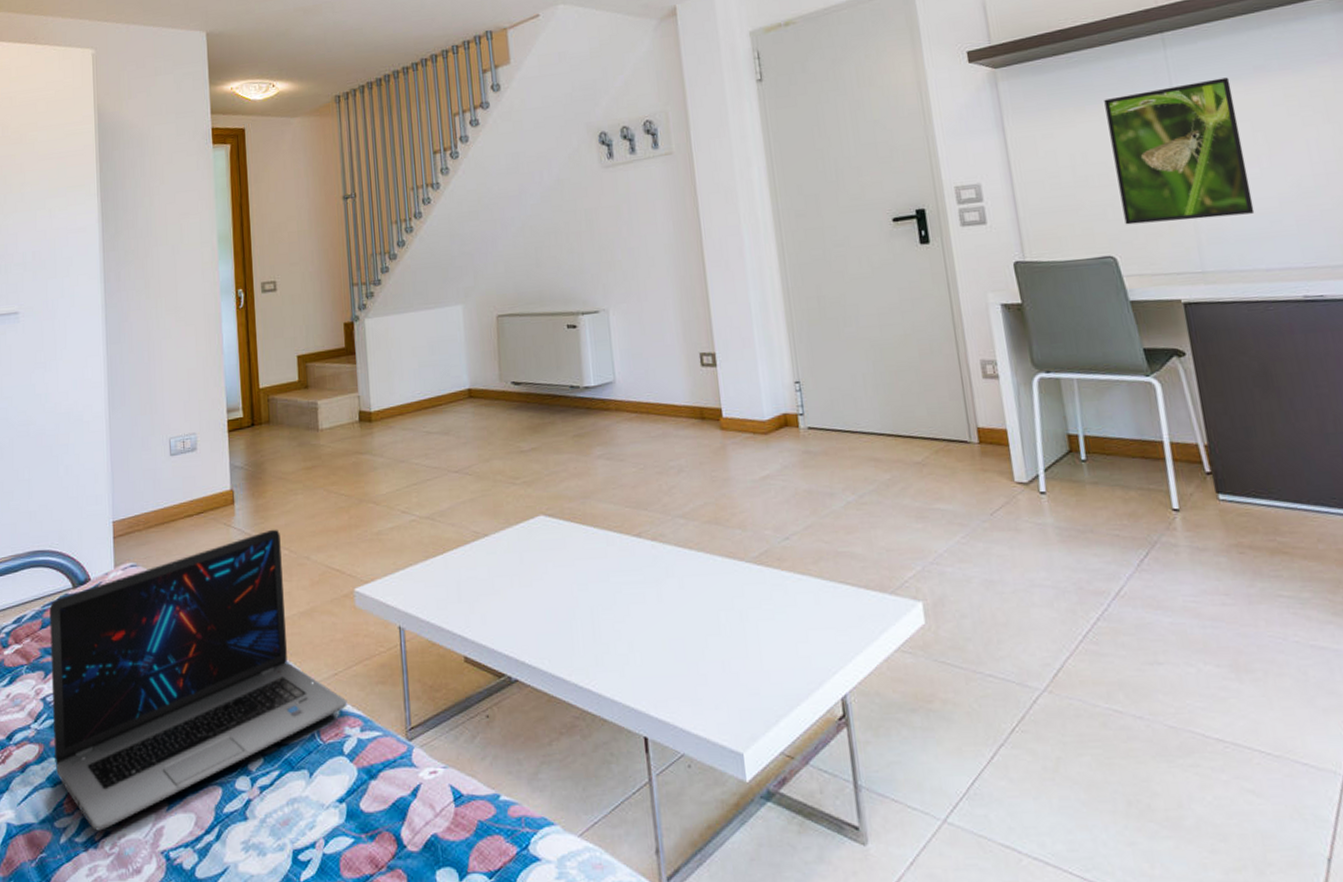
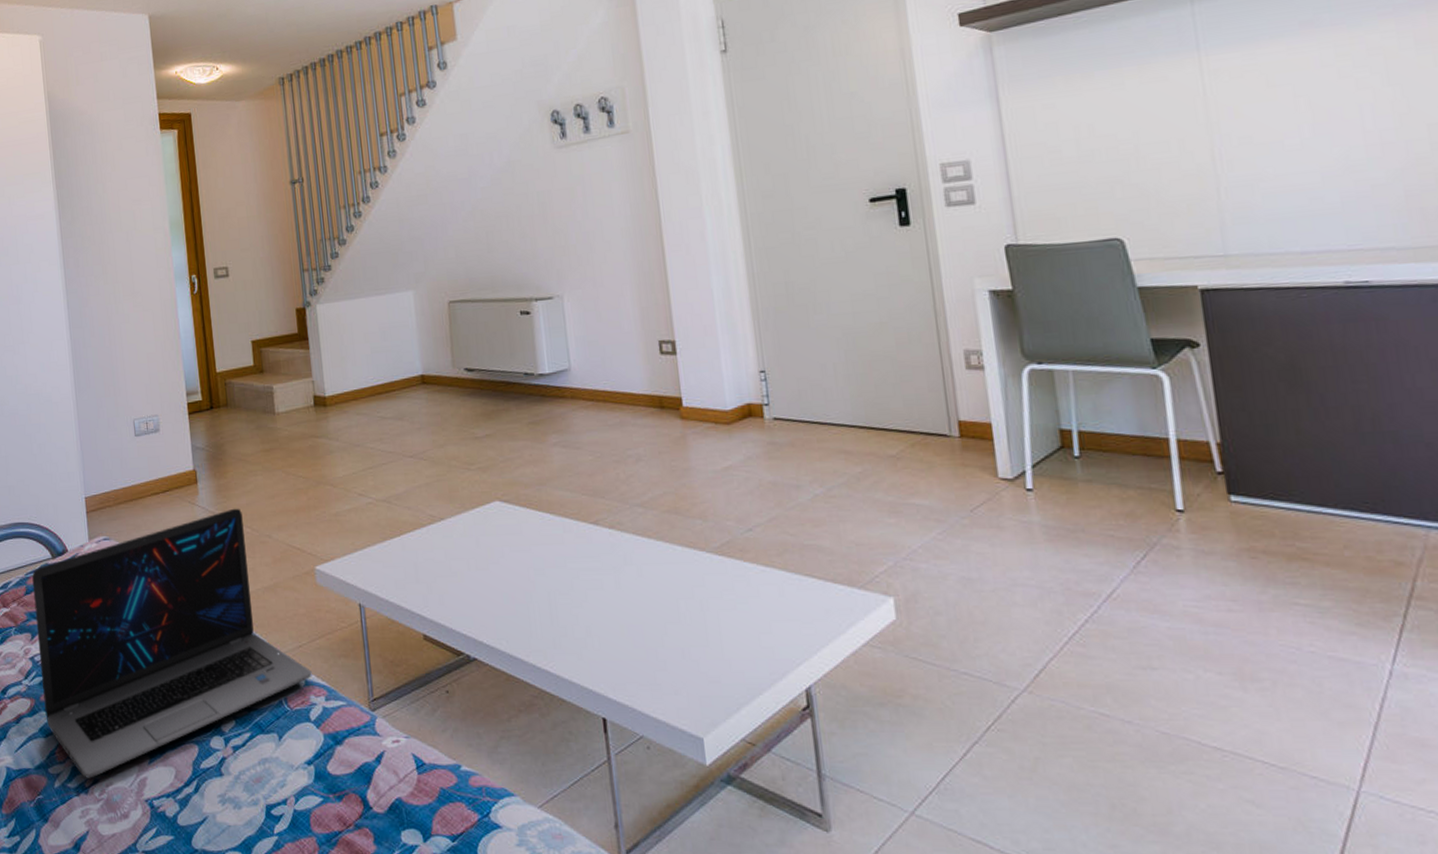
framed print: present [1104,77,1255,225] -> none [1117,35,1291,204]

